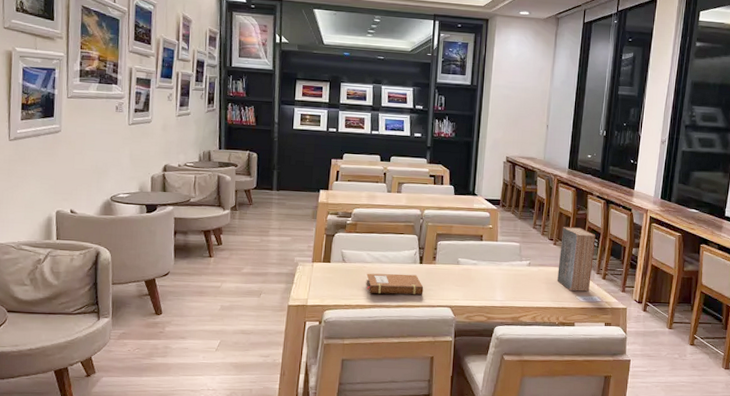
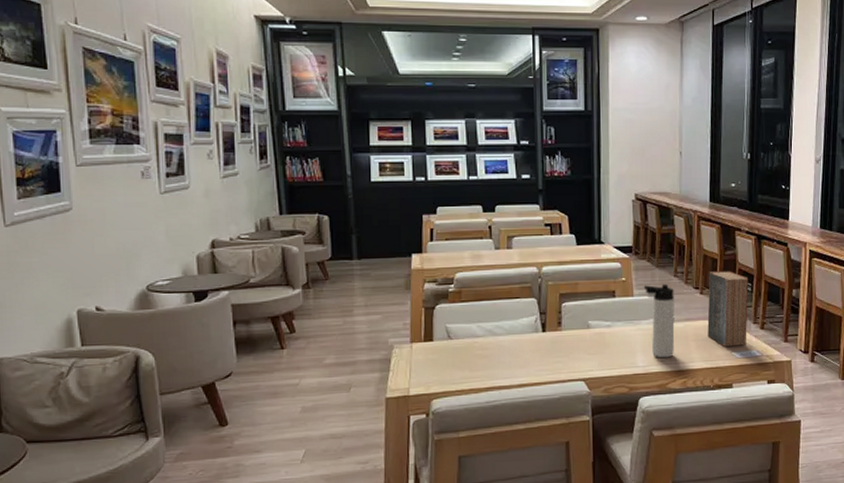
notebook: present [366,273,424,295] -> none [479,345,550,373]
thermos bottle: none [506,233,532,296] -> present [643,285,675,358]

